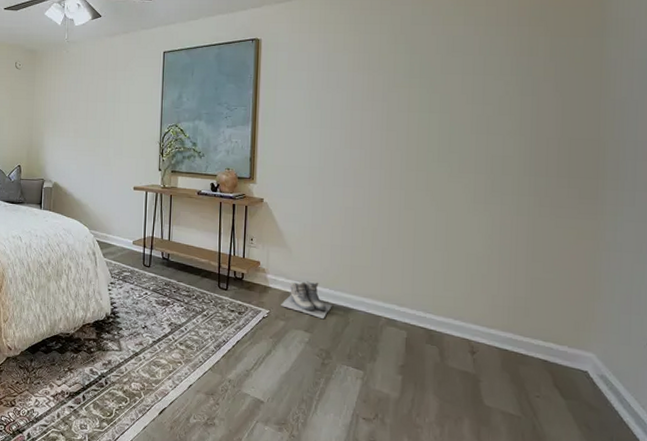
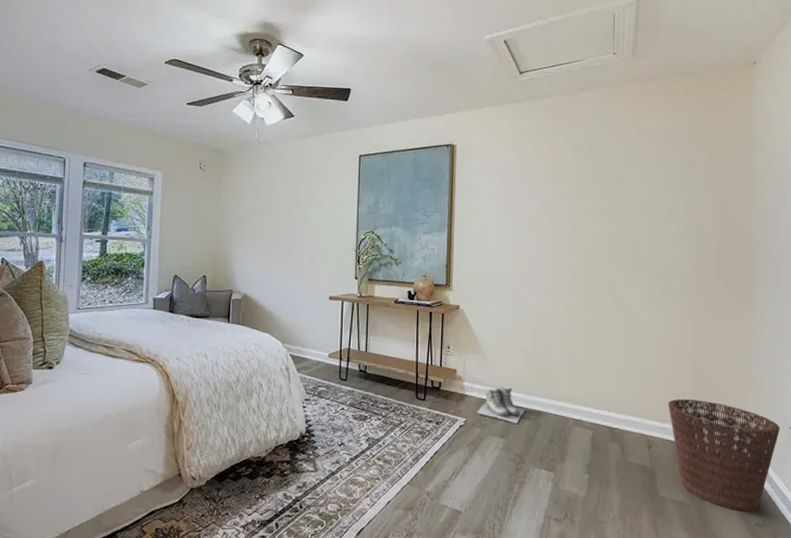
basket: none [495,304,635,431] -> present [668,398,780,511]

